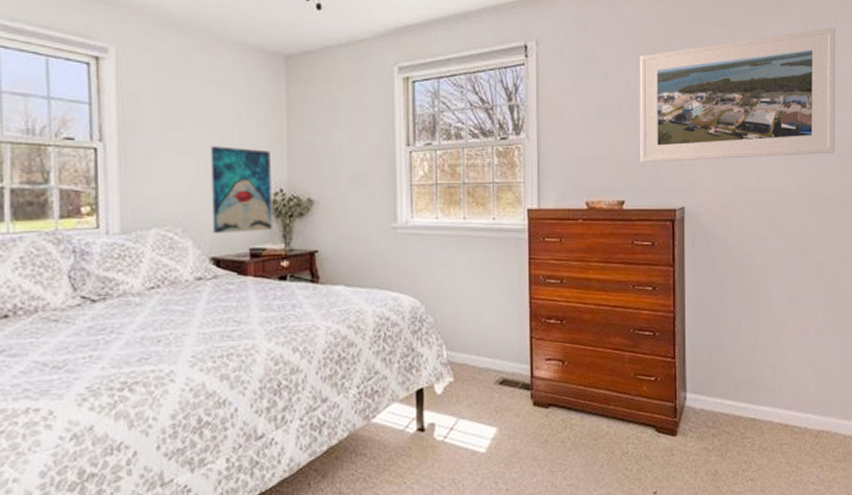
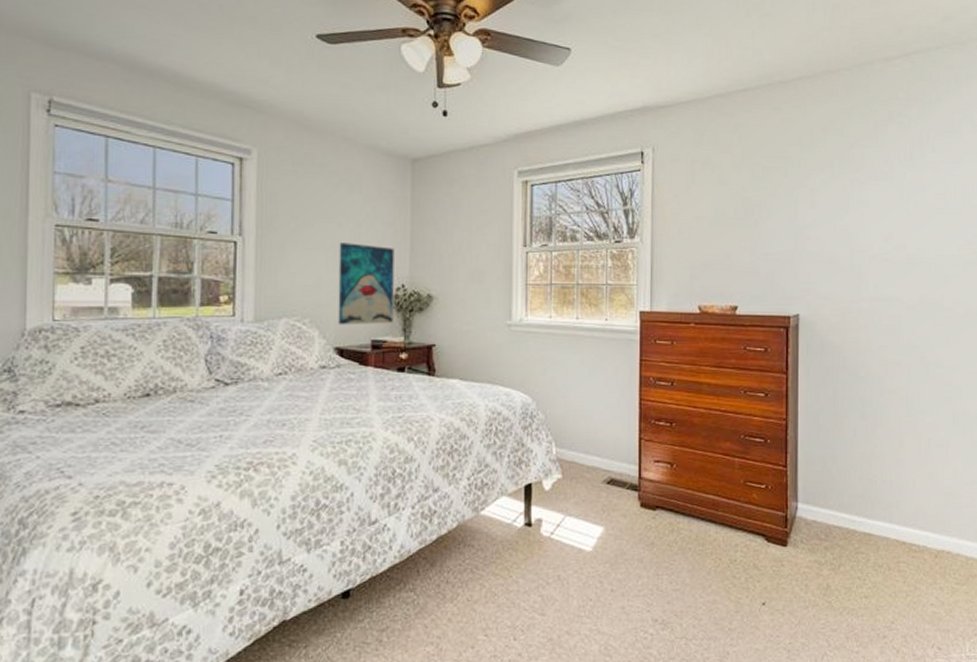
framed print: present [639,27,836,163] -> none [754,137,960,270]

